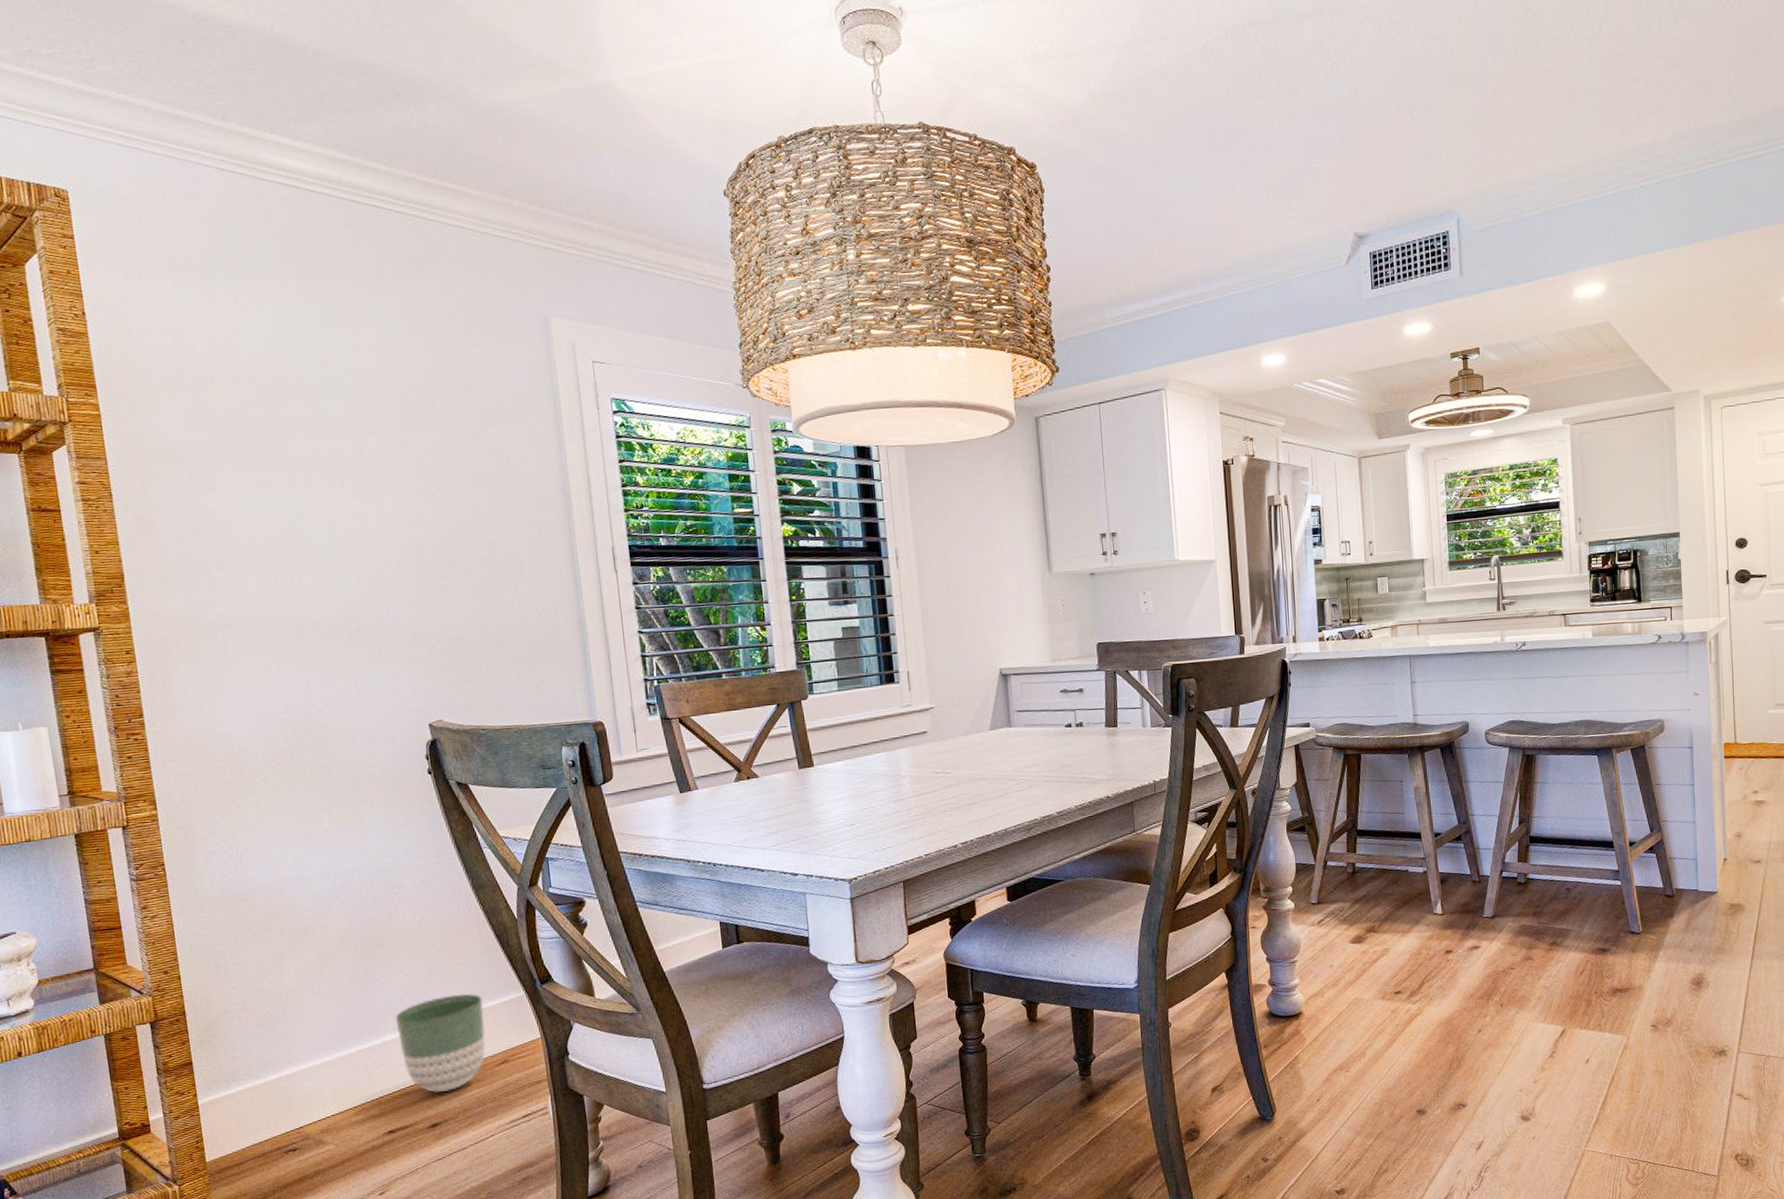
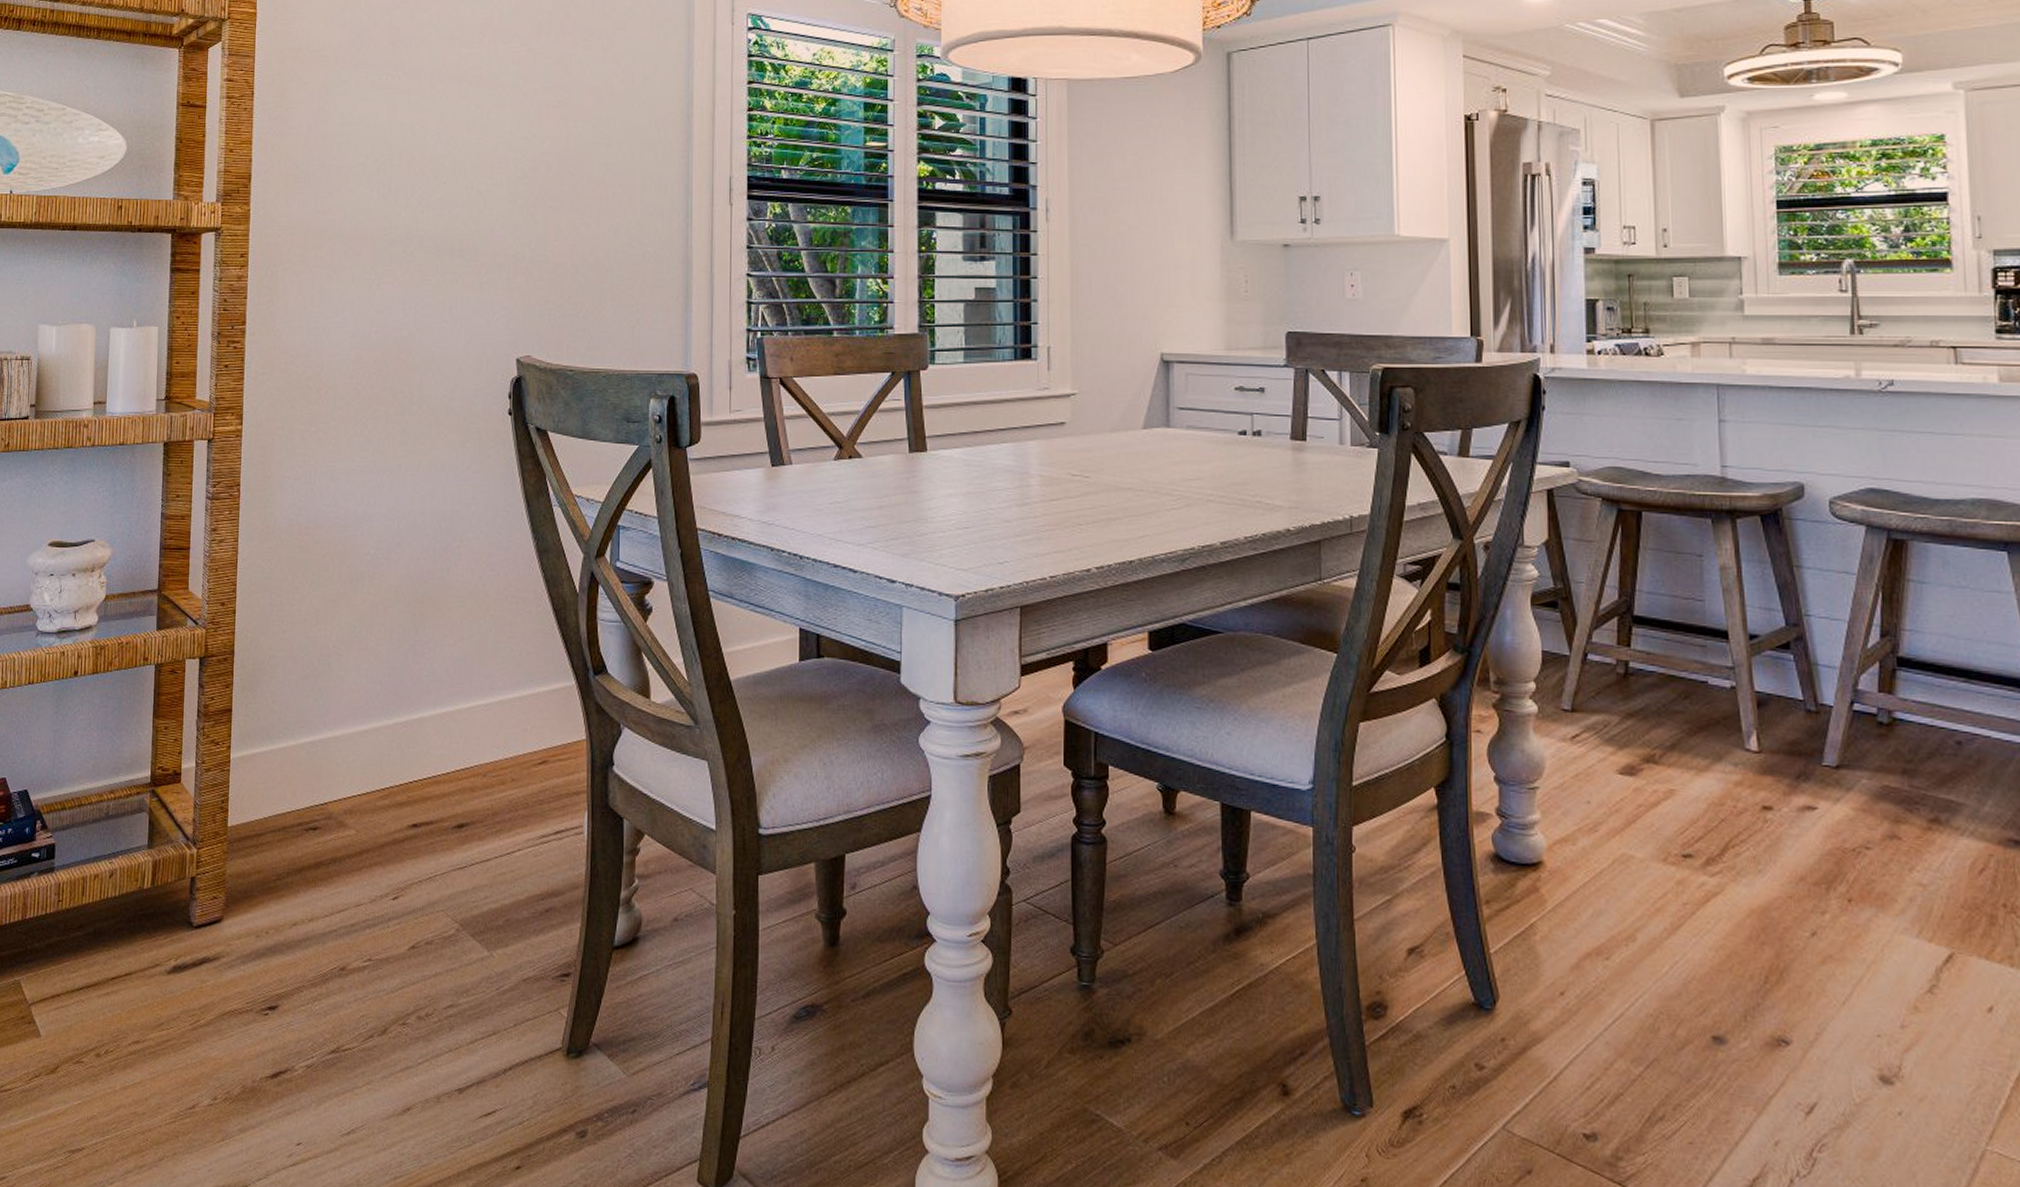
planter: present [395,994,486,1093] -> none [437,673,531,788]

